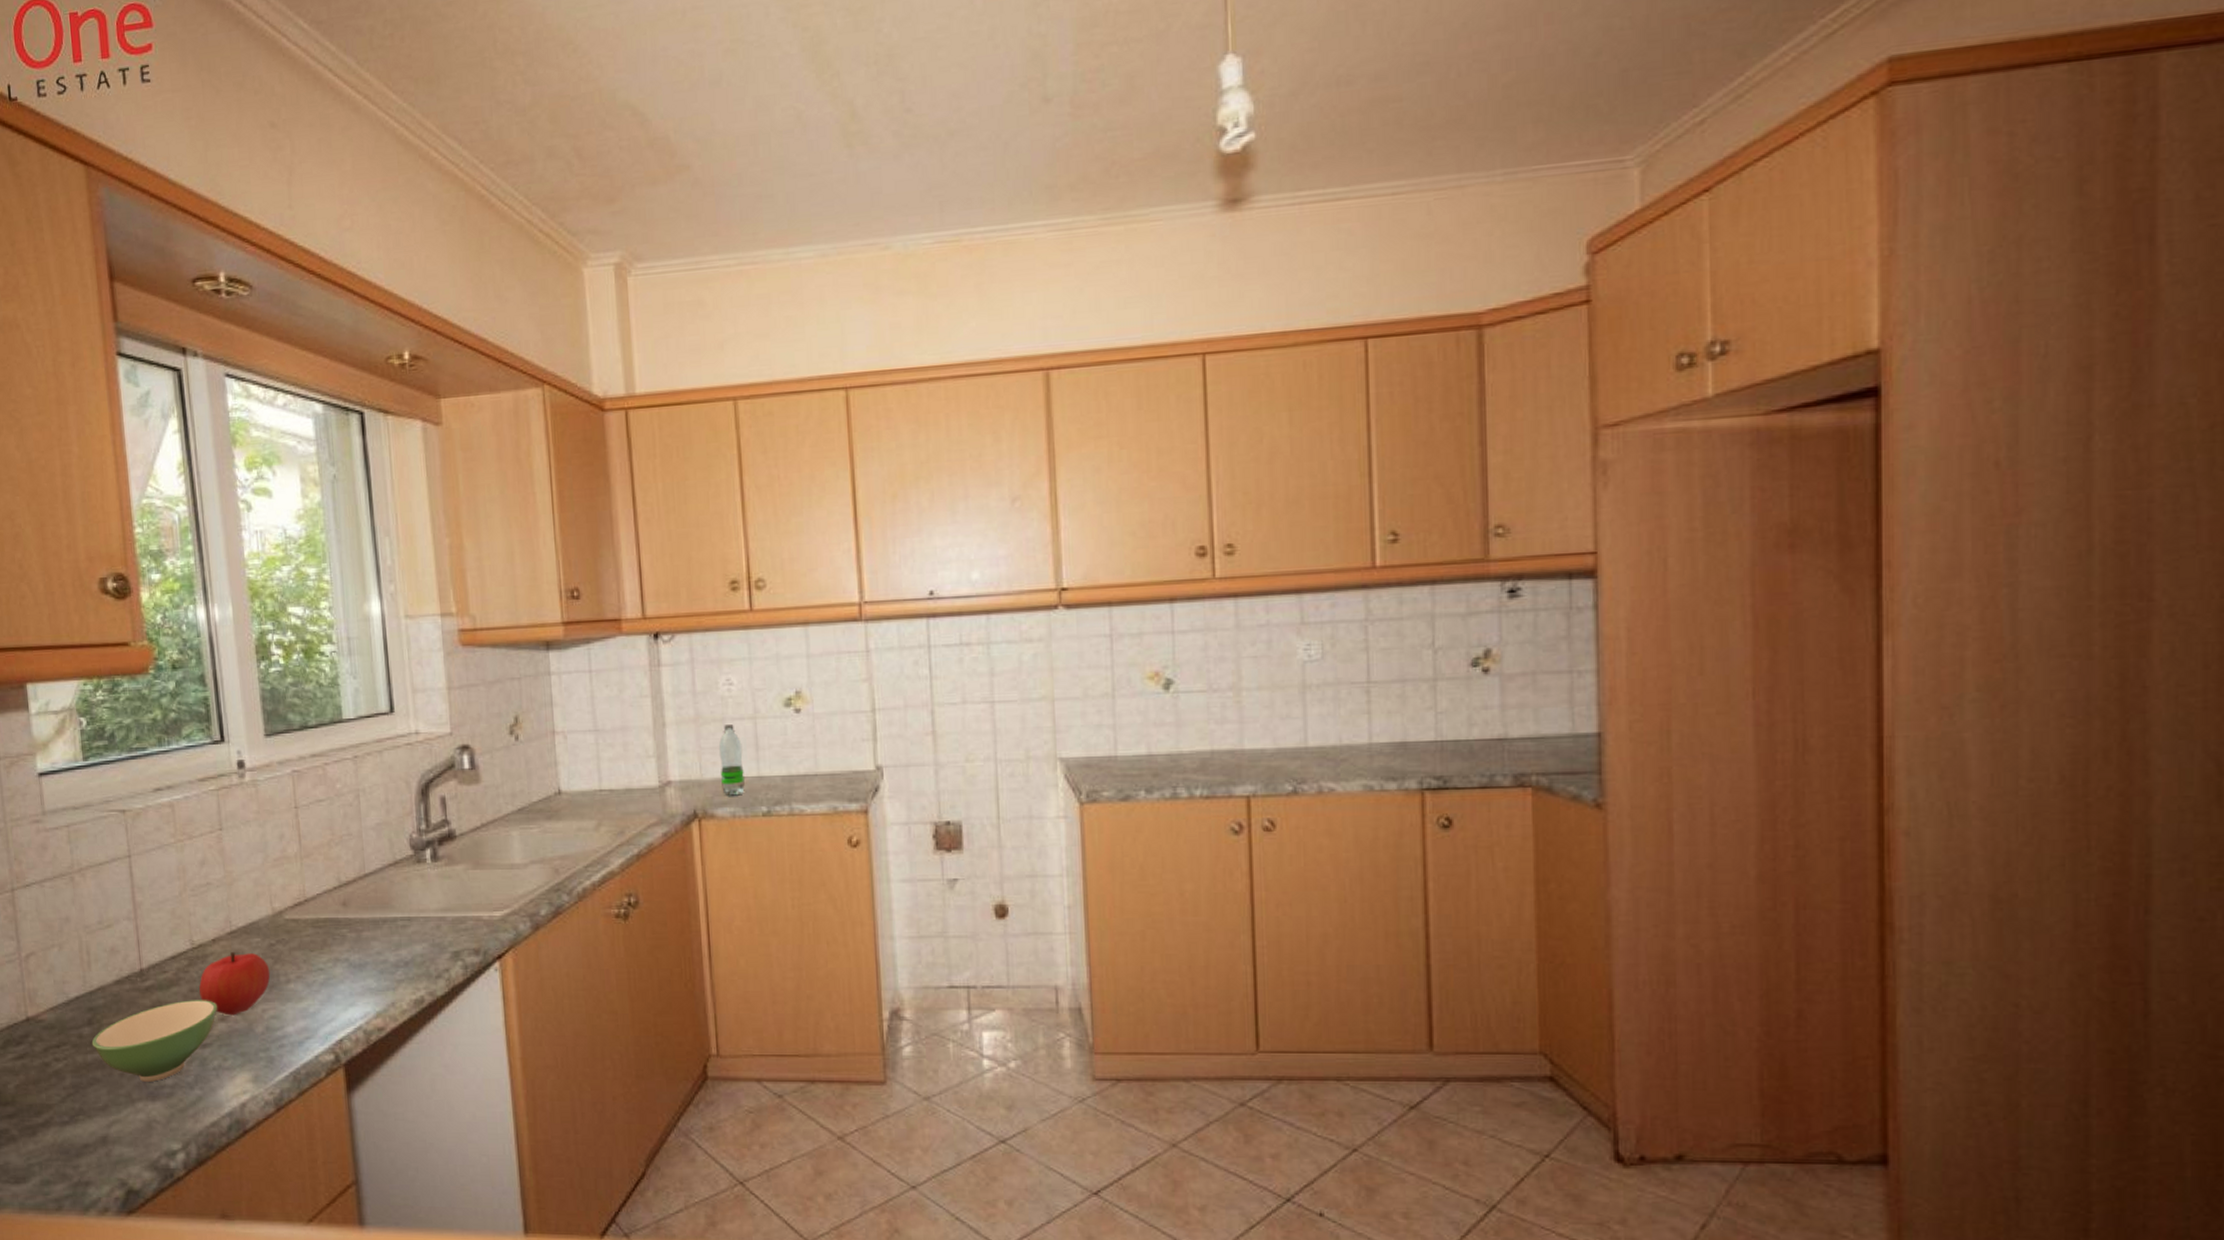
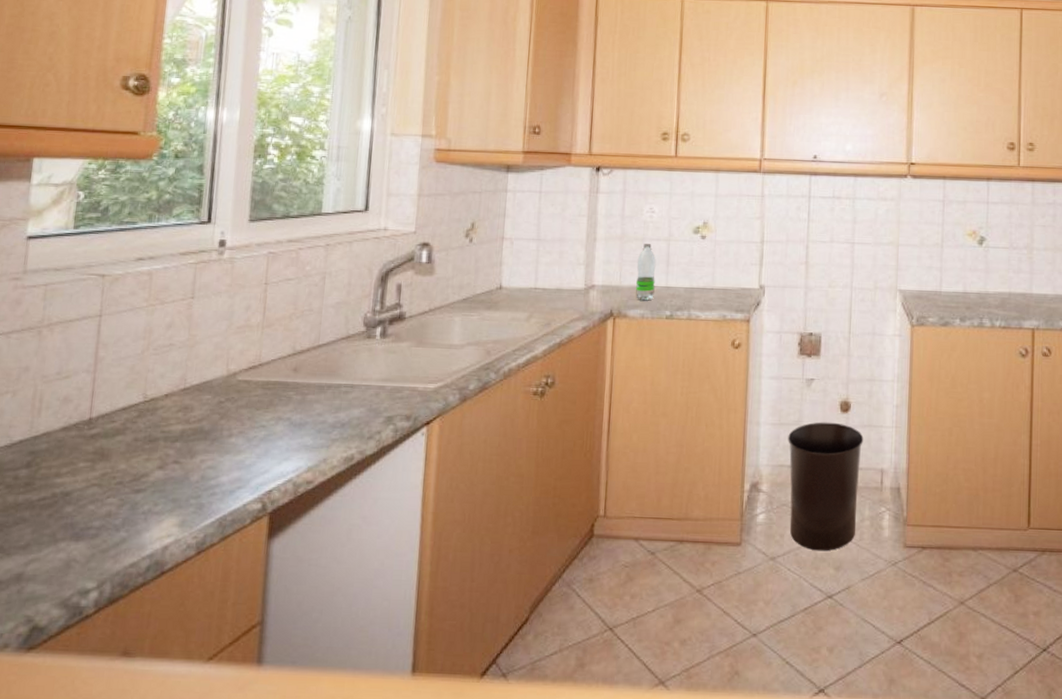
bowl: present [91,1000,218,1082] -> none [26,448,159,523]
fruit: present [199,952,271,1016] -> none [143,407,215,465]
waste bin: none [931,931,1029,1088] -> present [788,422,864,551]

